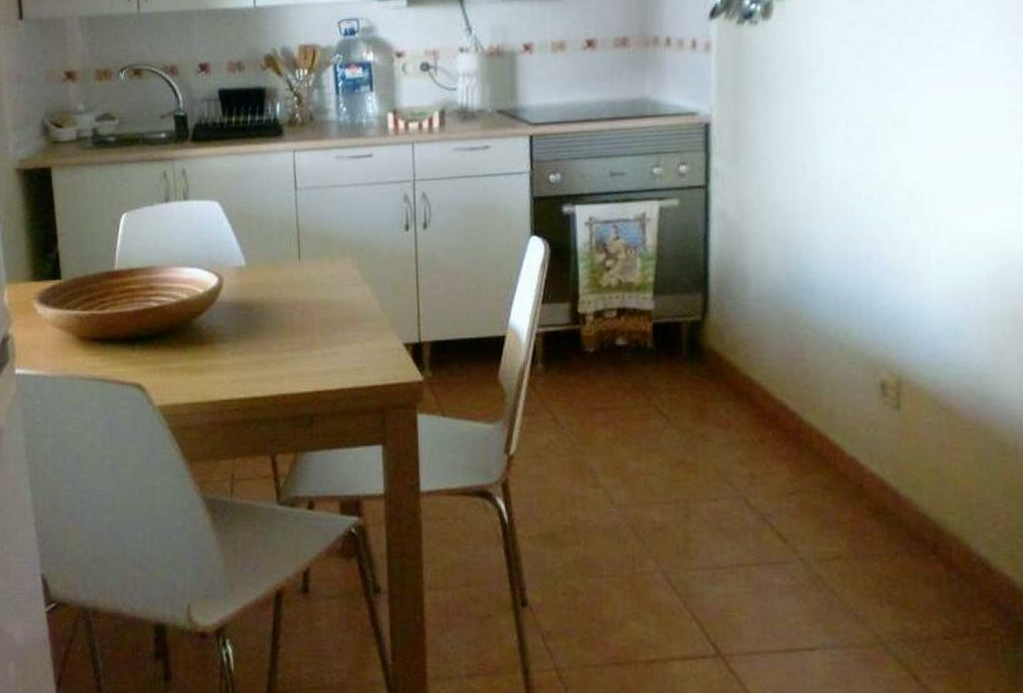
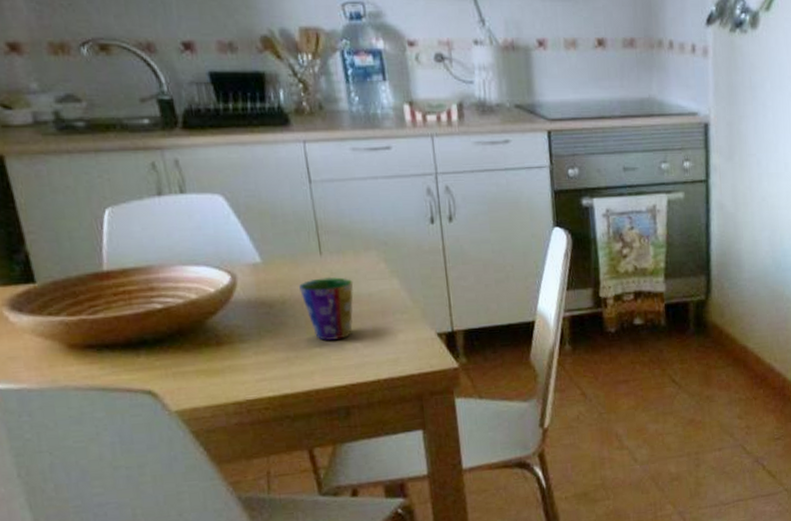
cup: none [278,281,327,345] -> present [299,276,354,341]

